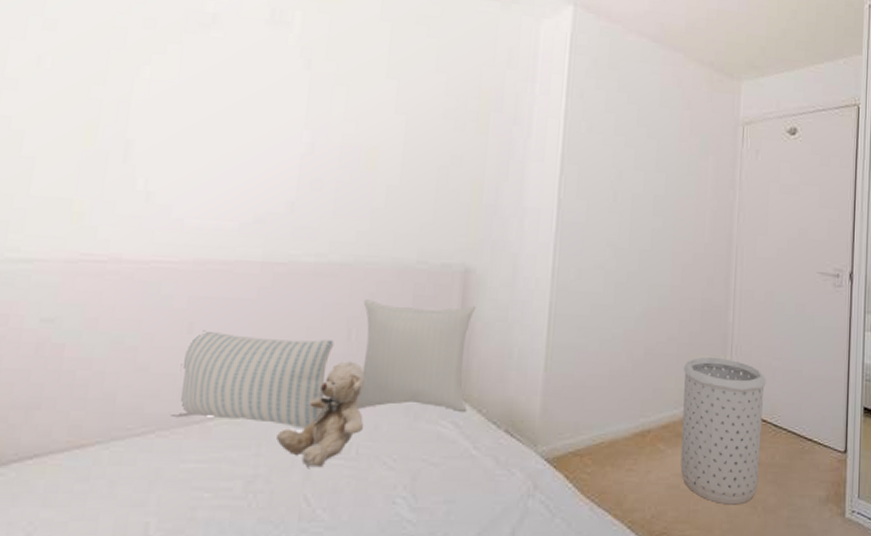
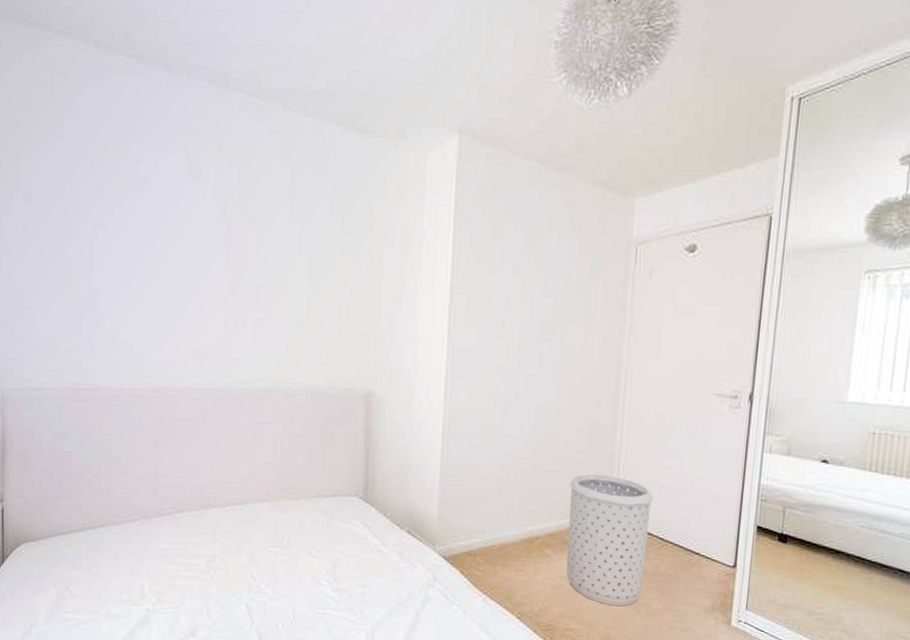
pillow: present [170,330,334,429] -> none [149,443,264,522]
teddy bear: present [276,361,365,468] -> none [227,470,291,553]
pillow: present [357,300,476,413] -> none [284,420,378,515]

